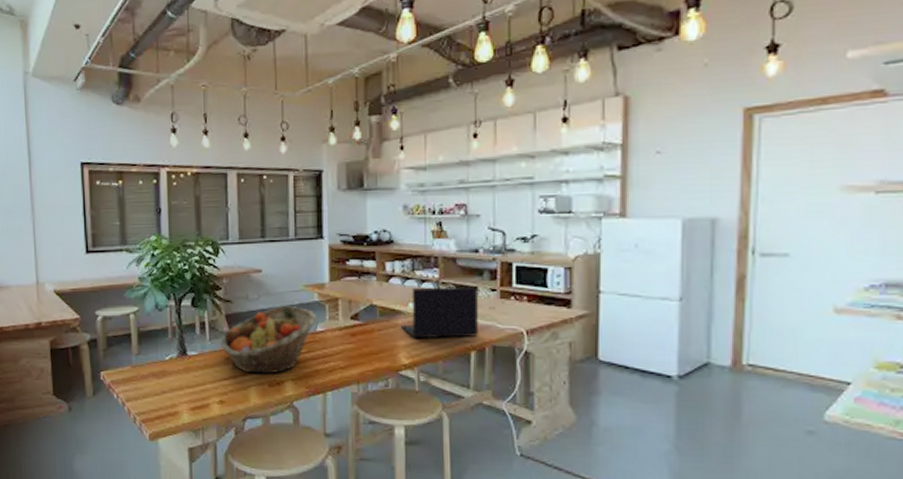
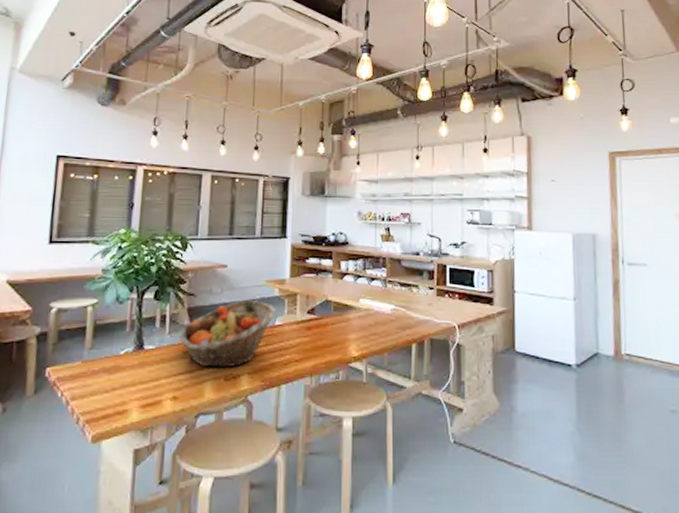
laptop: present [400,287,479,339] -> none [351,284,419,333]

